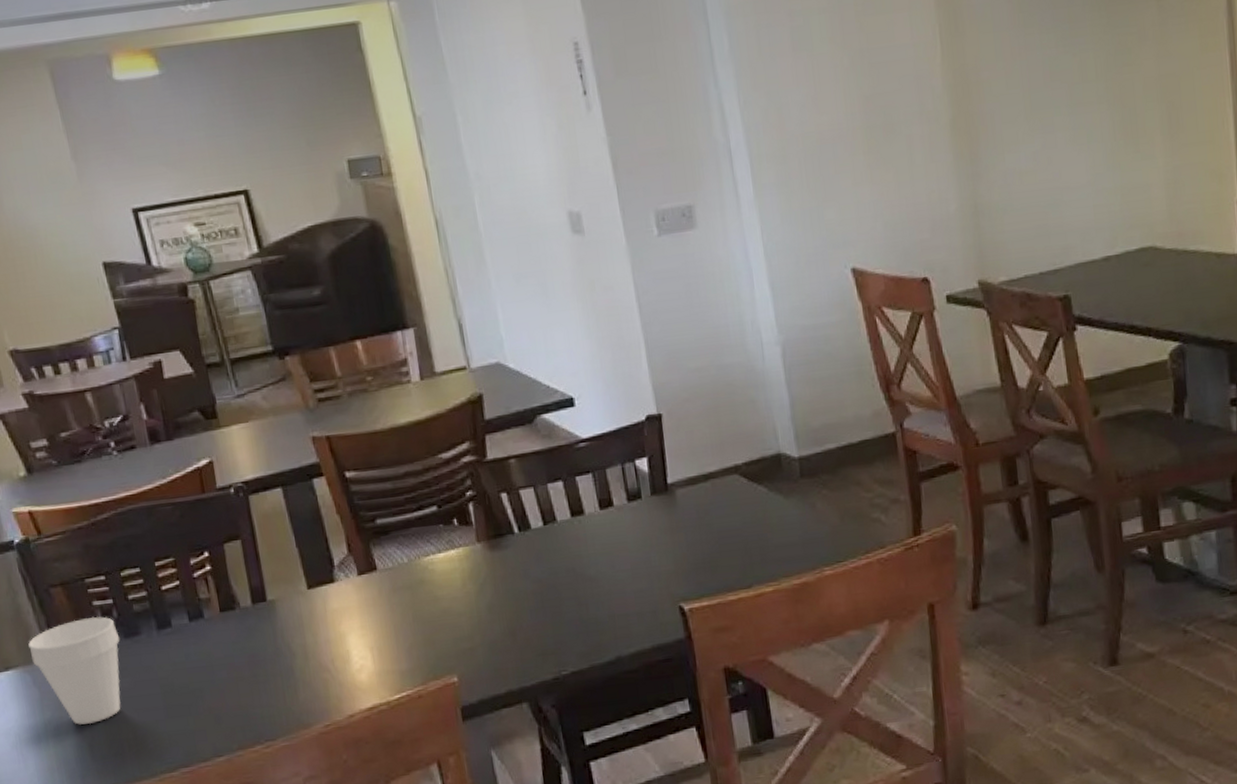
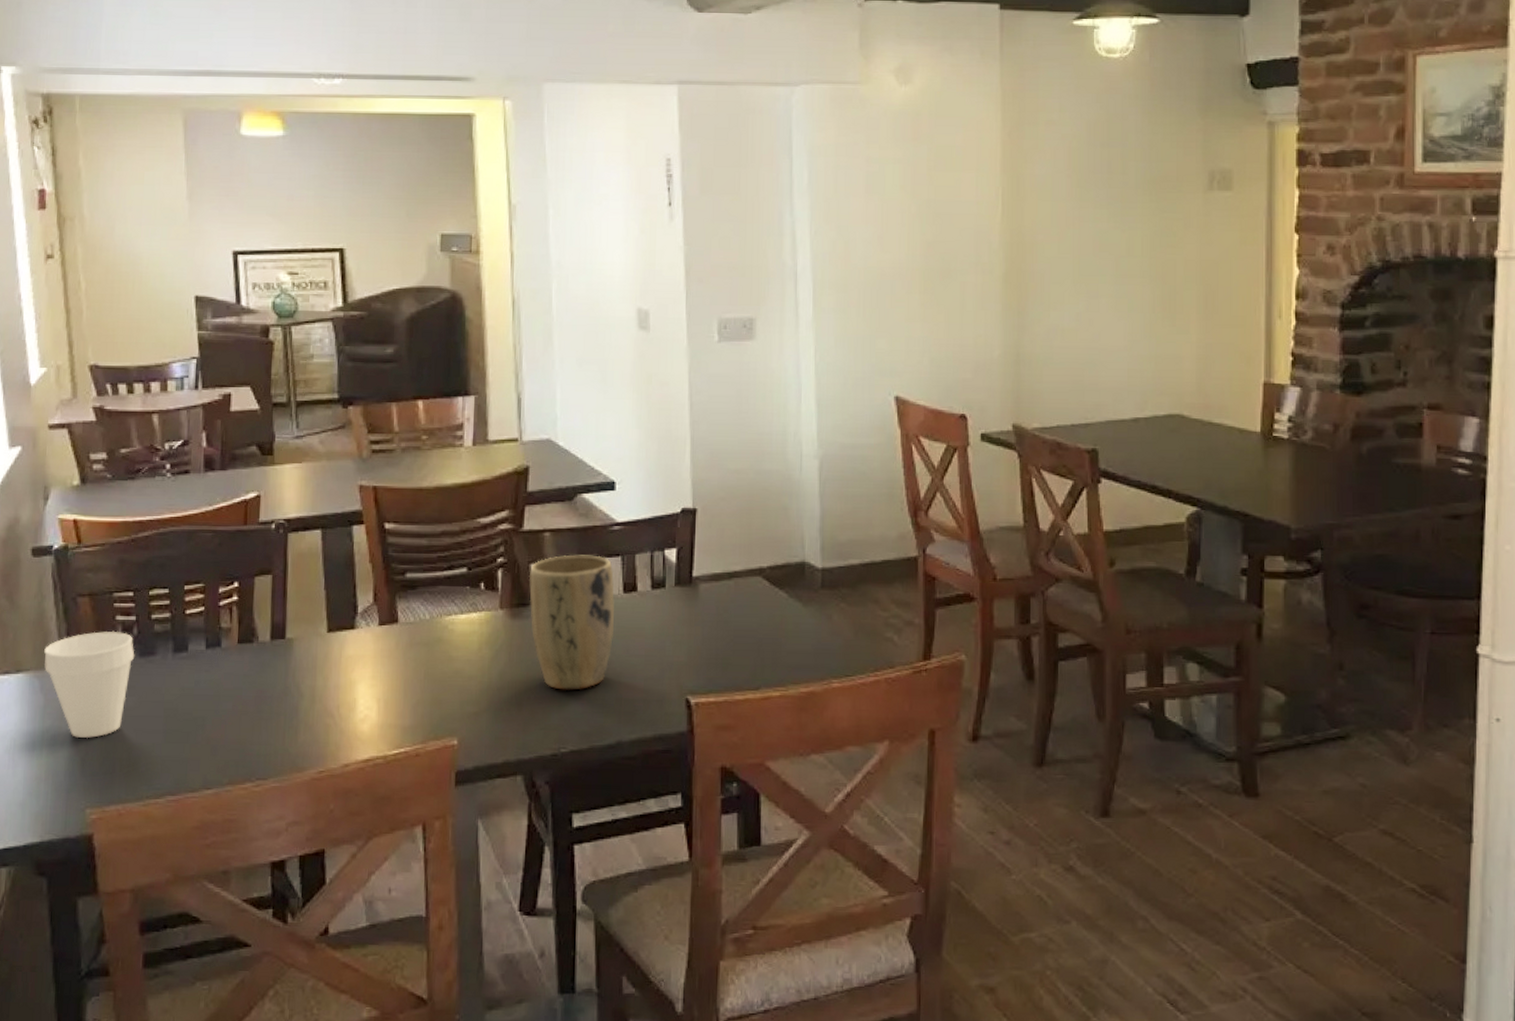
plant pot: none [501,475,598,615] -> present [528,555,614,690]

